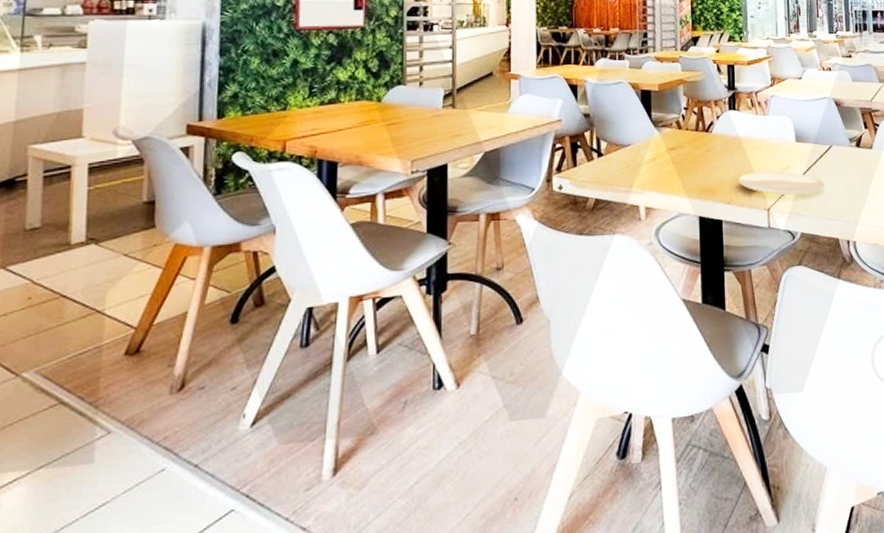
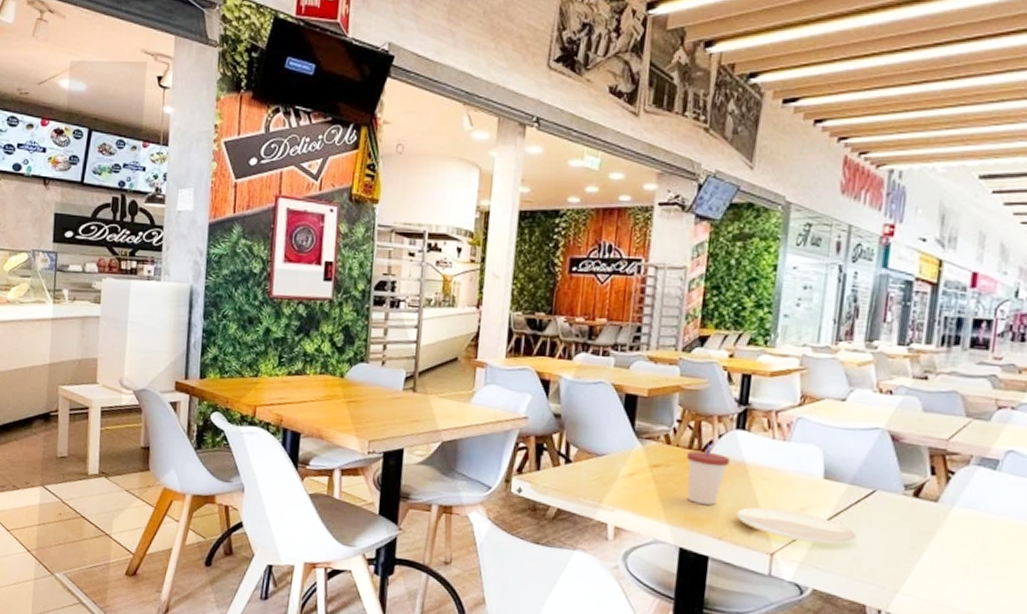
cup: none [695,124,728,176] -> present [686,443,730,505]

